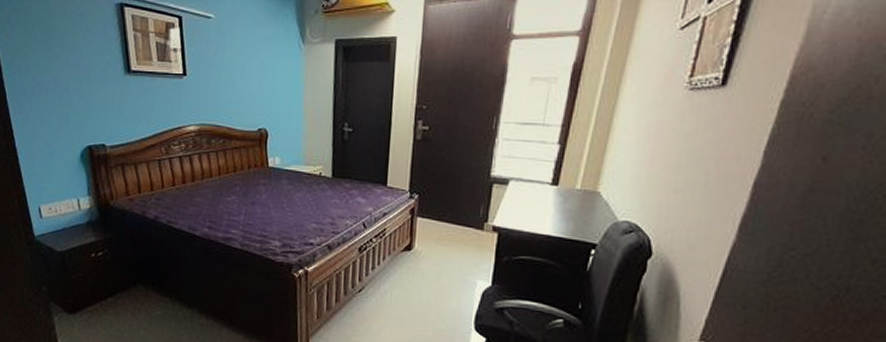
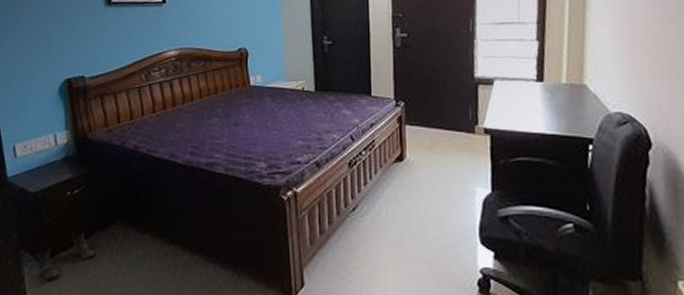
boots: none [64,288,119,330] -> present [36,230,95,280]

